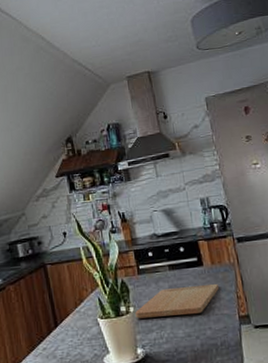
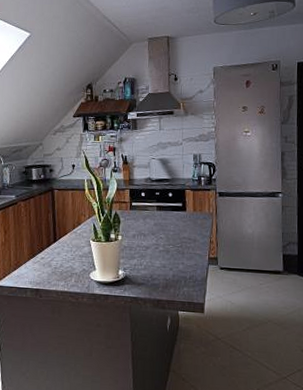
cutting board: present [135,283,219,319] -> none [122,225,196,250]

